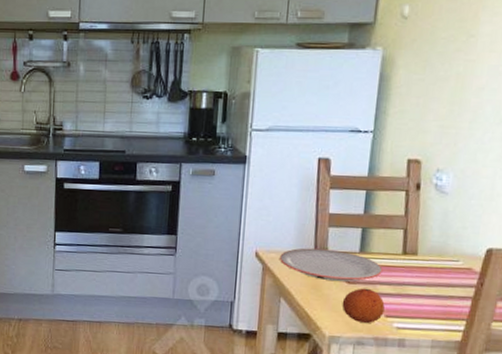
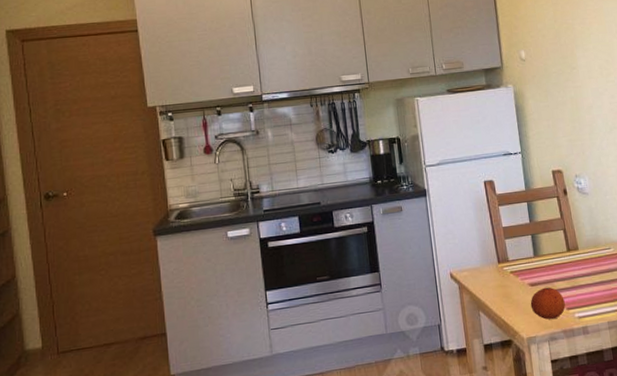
plate: present [280,248,383,282] -> none [471,258,556,287]

